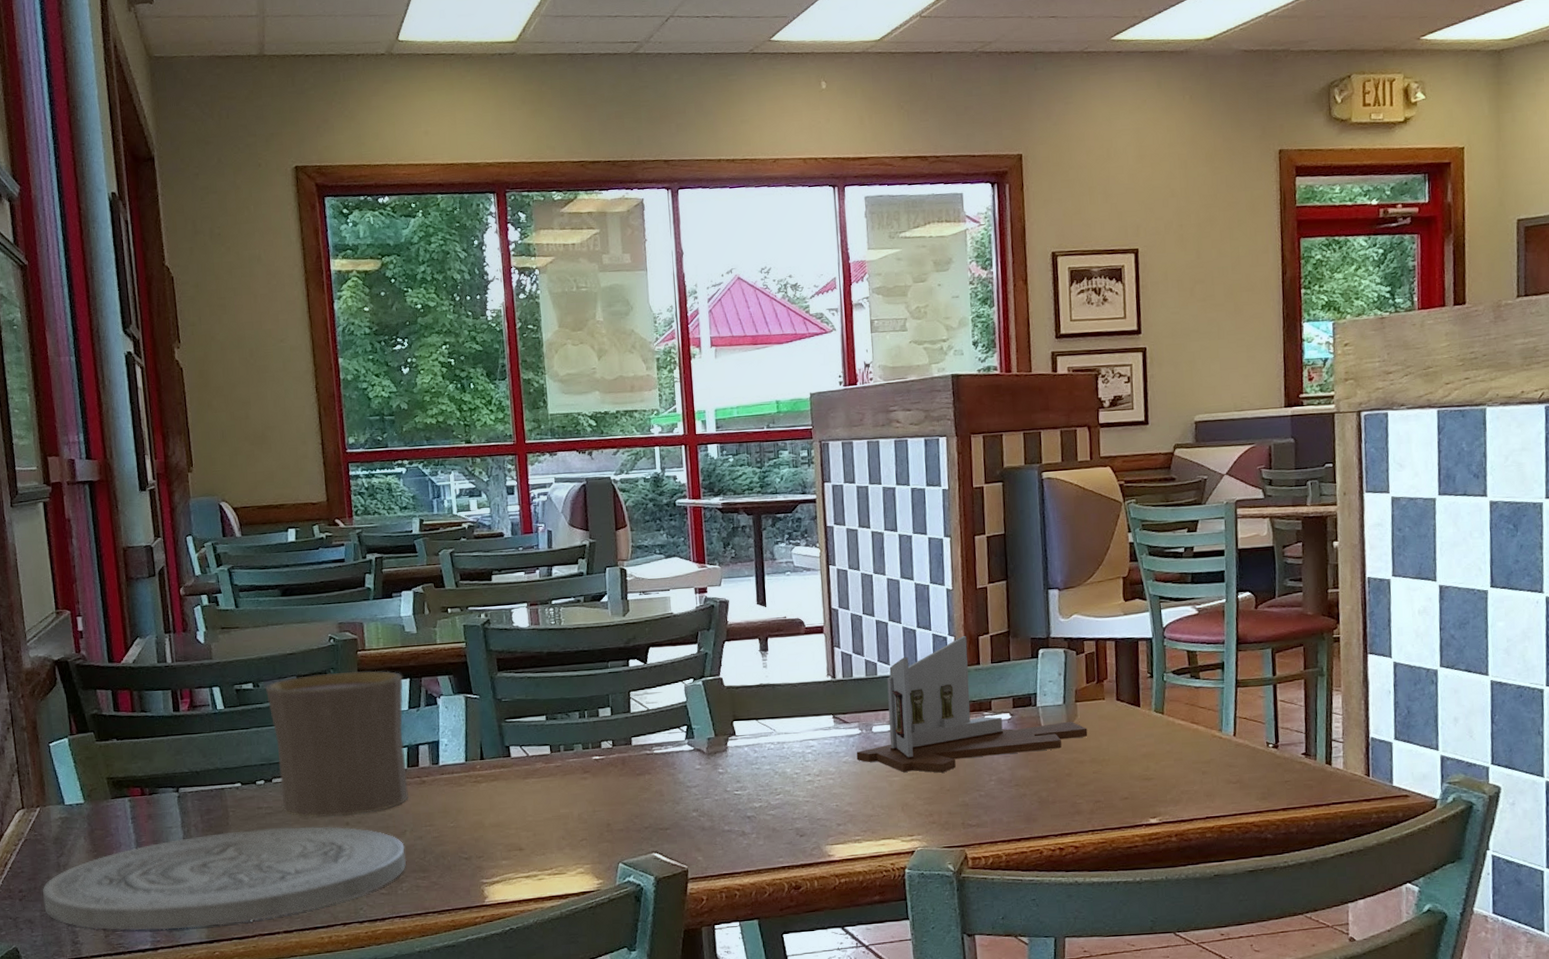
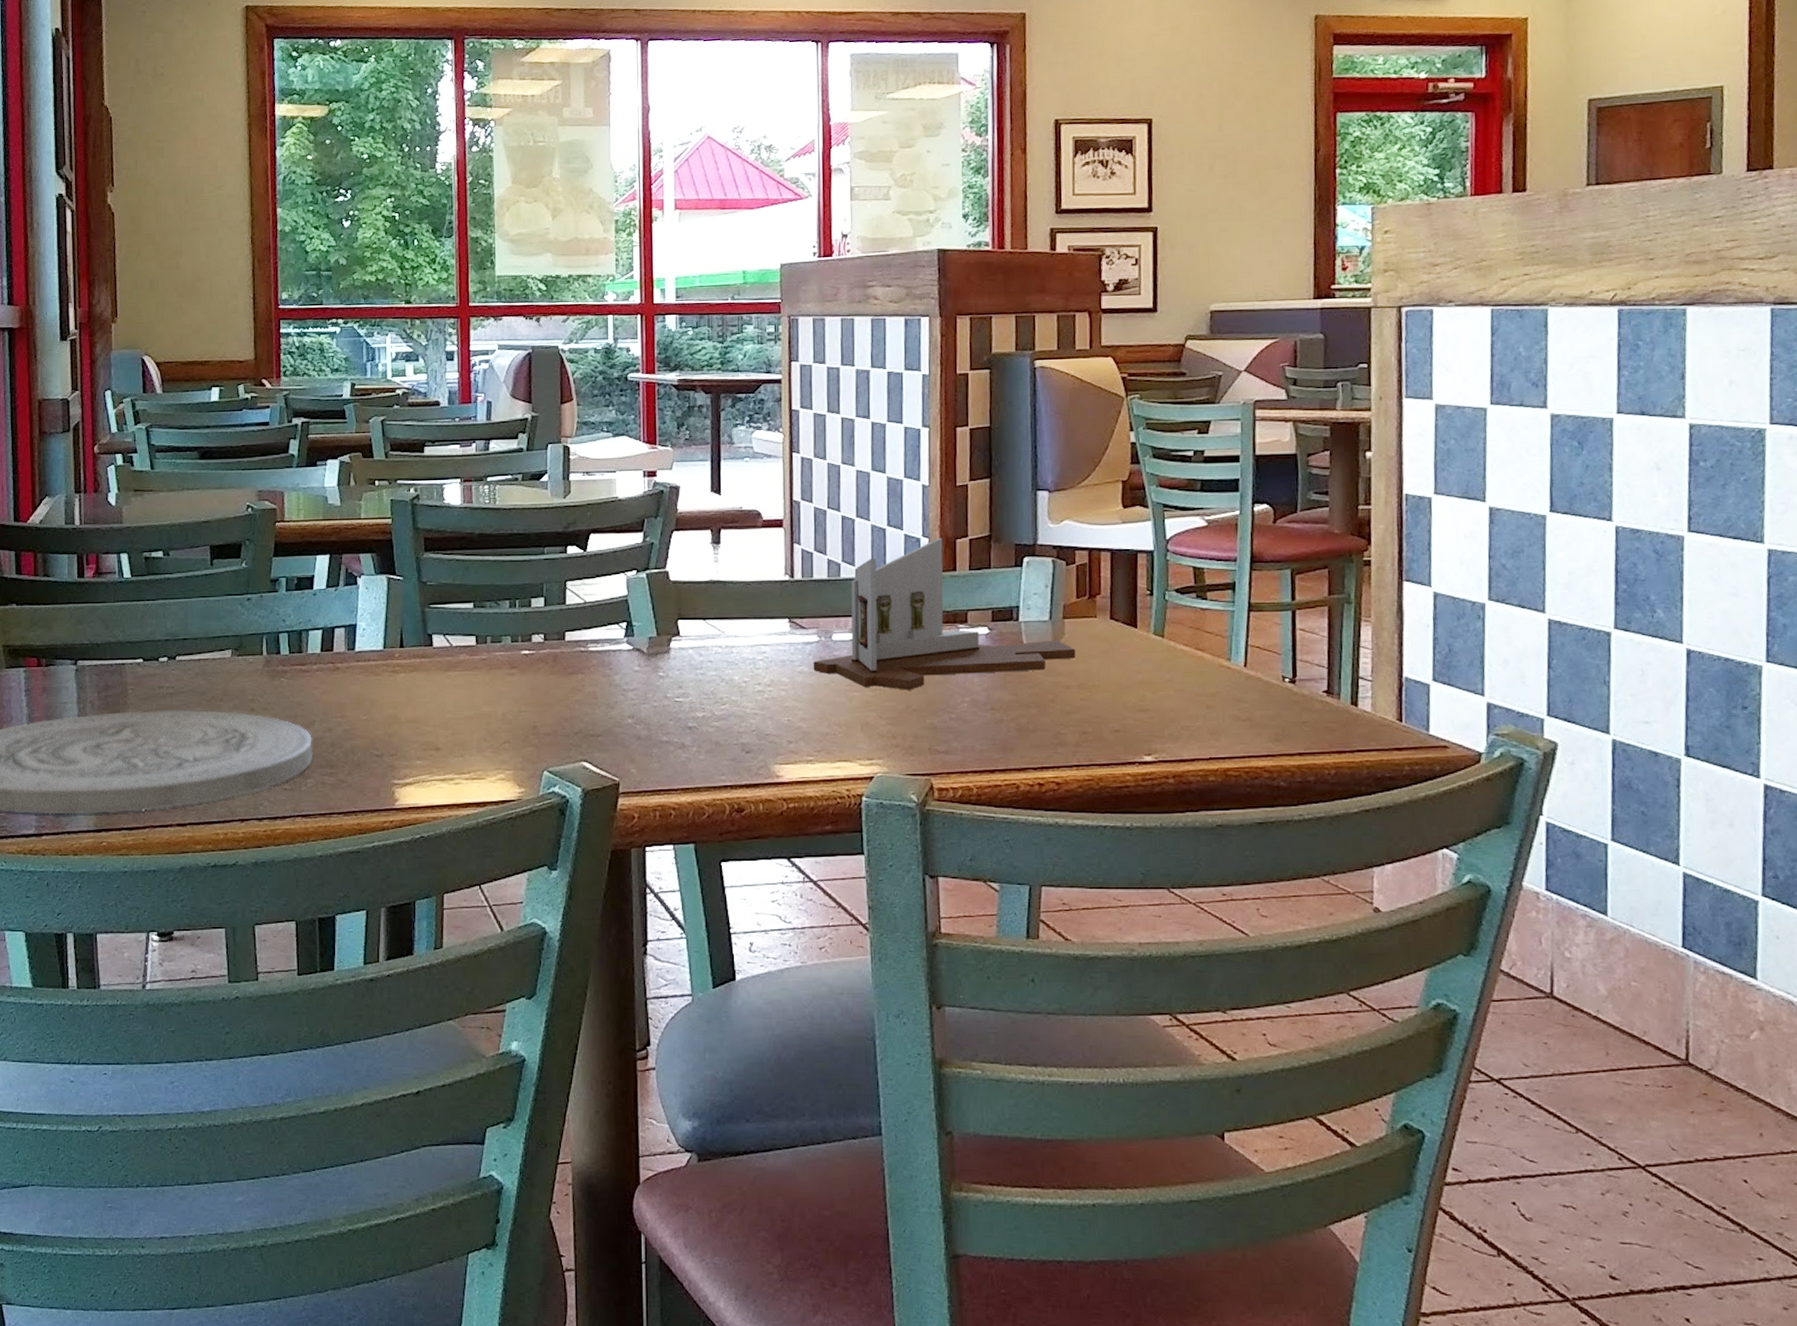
cup: present [265,670,410,817] -> none [175,543,322,701]

